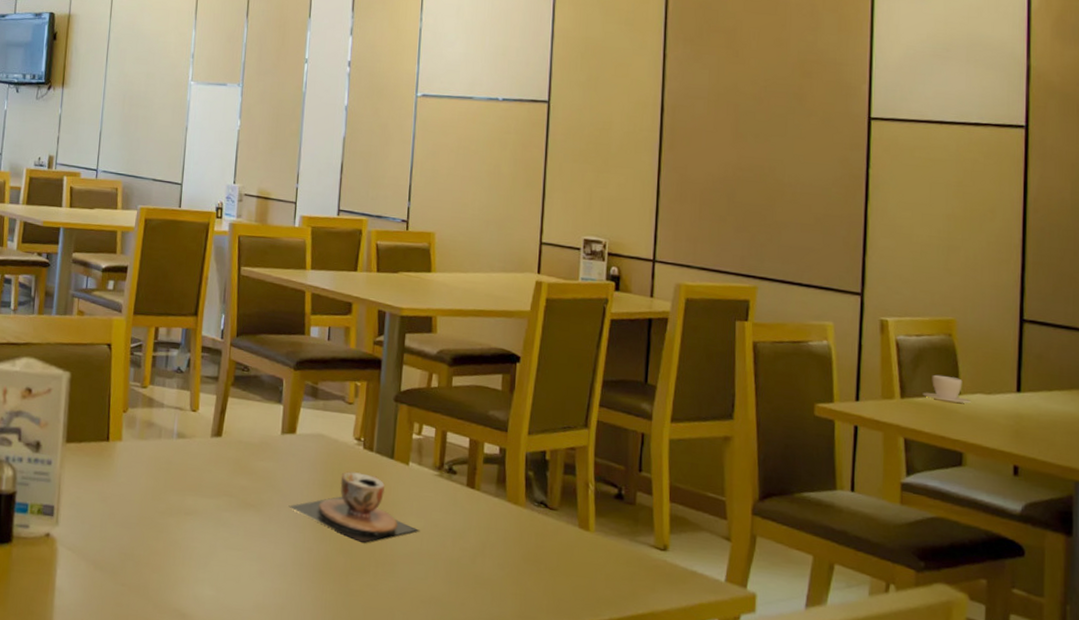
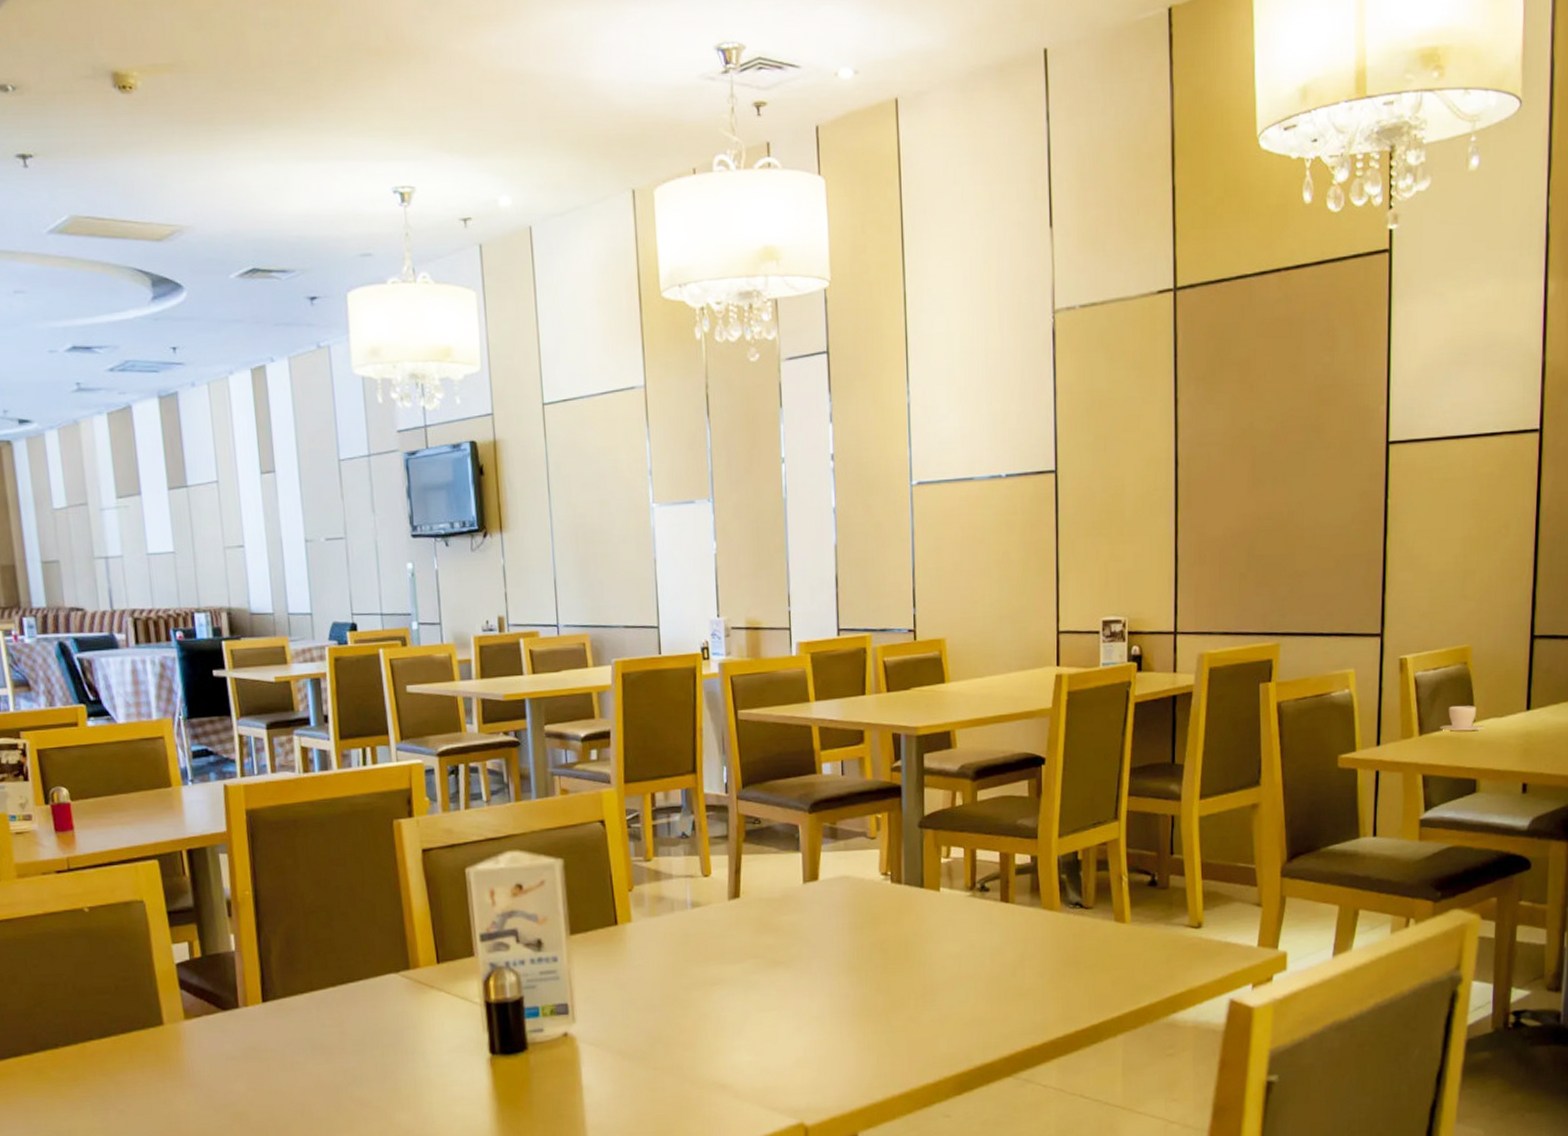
teacup: present [288,471,420,545] -> none [819,907,957,980]

